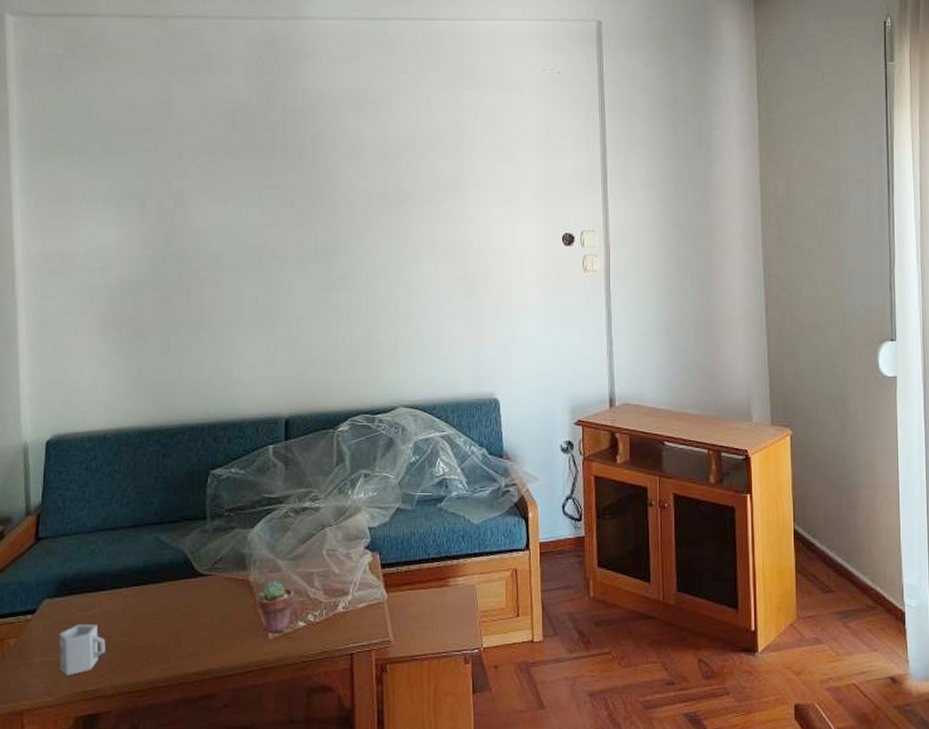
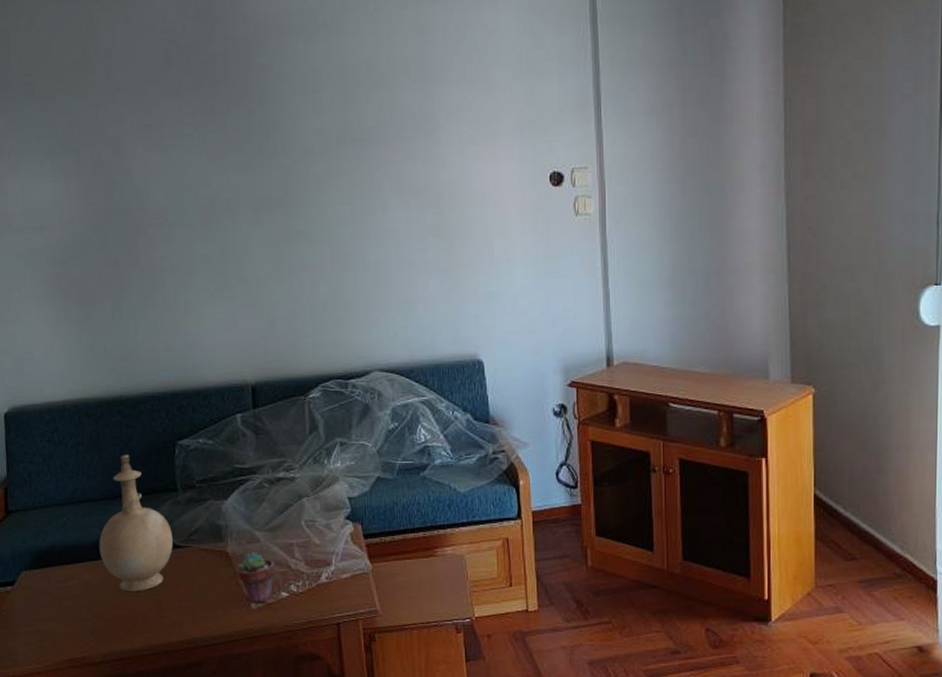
cup: present [59,625,106,676] -> none [40,596,88,645]
vase: none [124,482,198,622] -> present [99,454,174,592]

